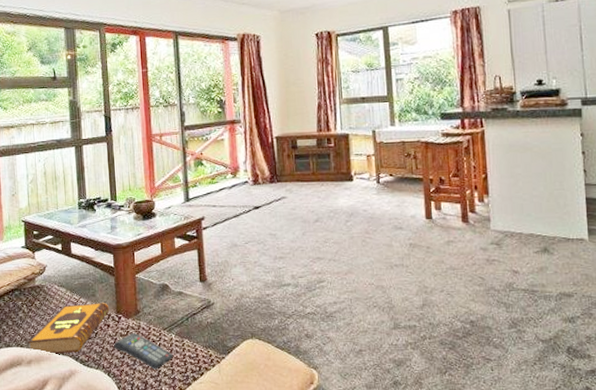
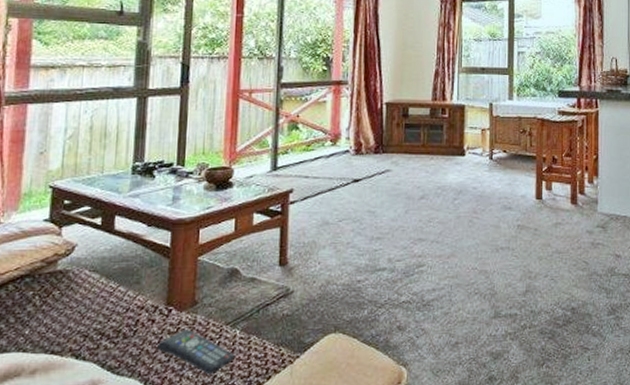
hardback book: present [28,302,110,355] -> none [36,291,158,362]

